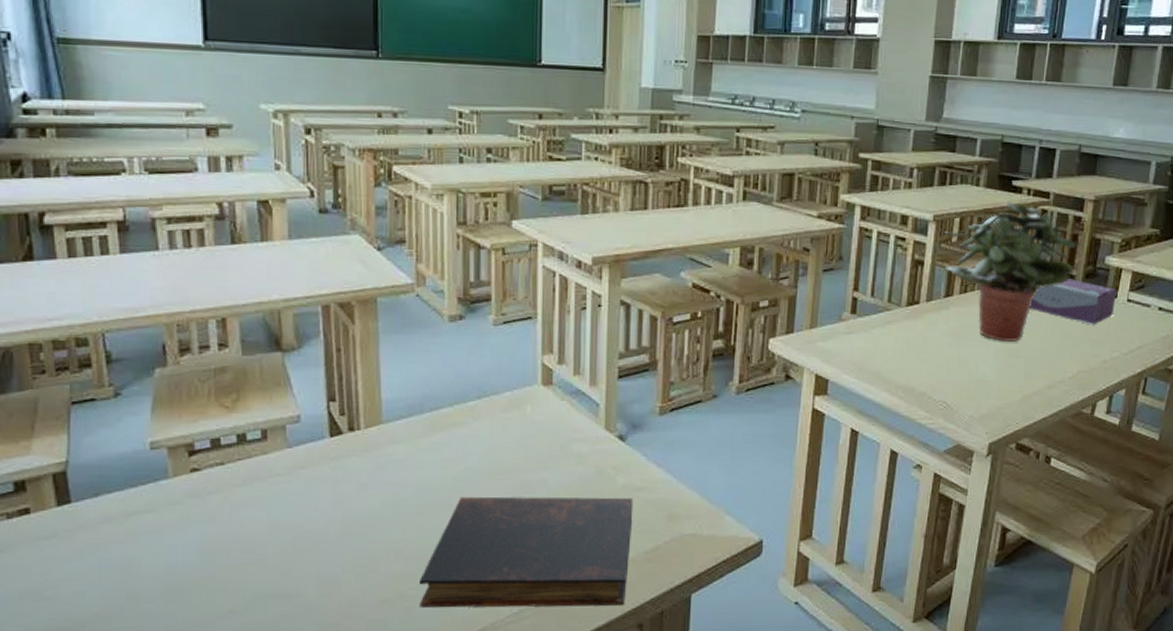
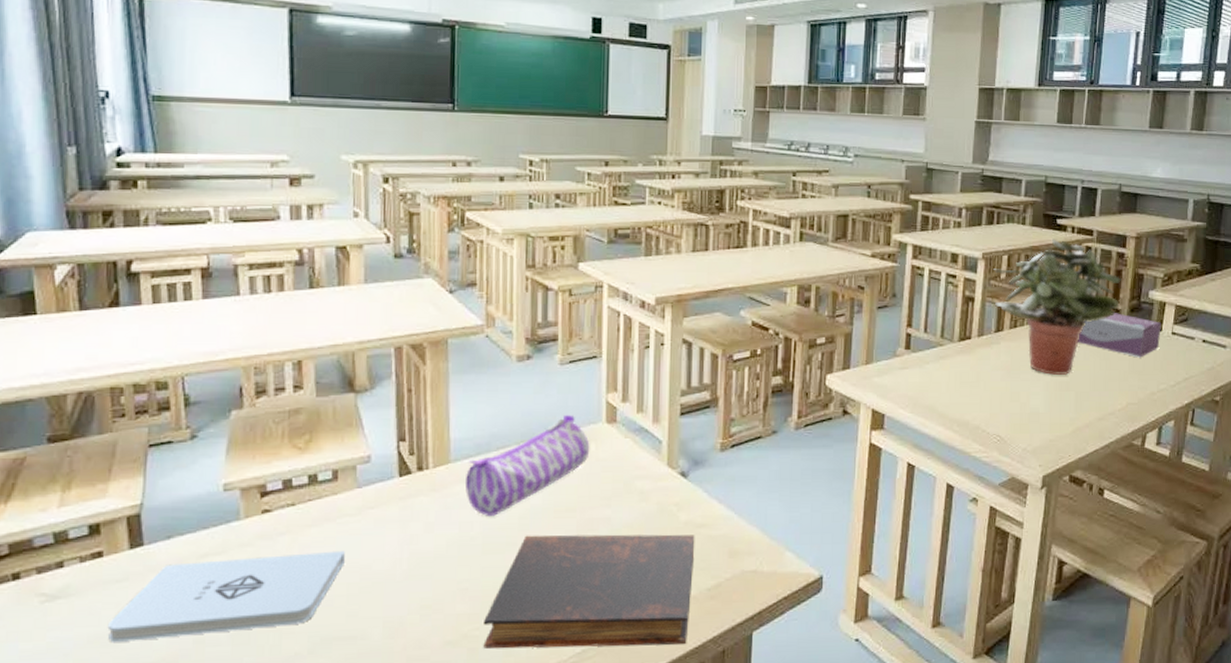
notepad: none [38,510,278,597] -> present [107,550,346,642]
pencil case: none [398,375,525,477] -> present [465,414,590,516]

